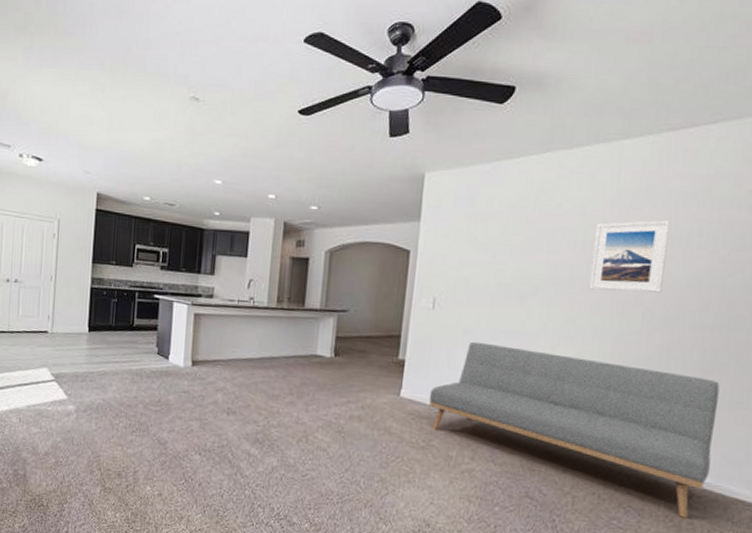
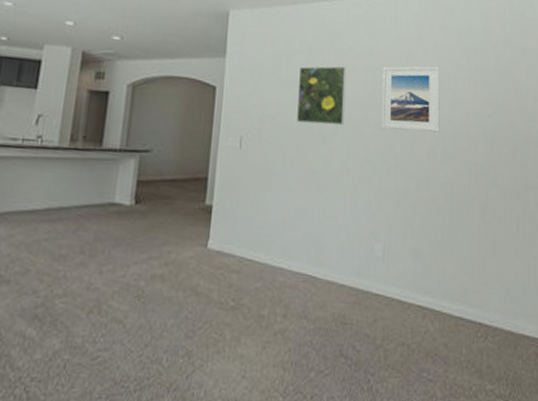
sofa: present [429,341,720,518] -> none [238,183,499,361]
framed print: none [493,224,553,287] -> present [297,66,347,126]

